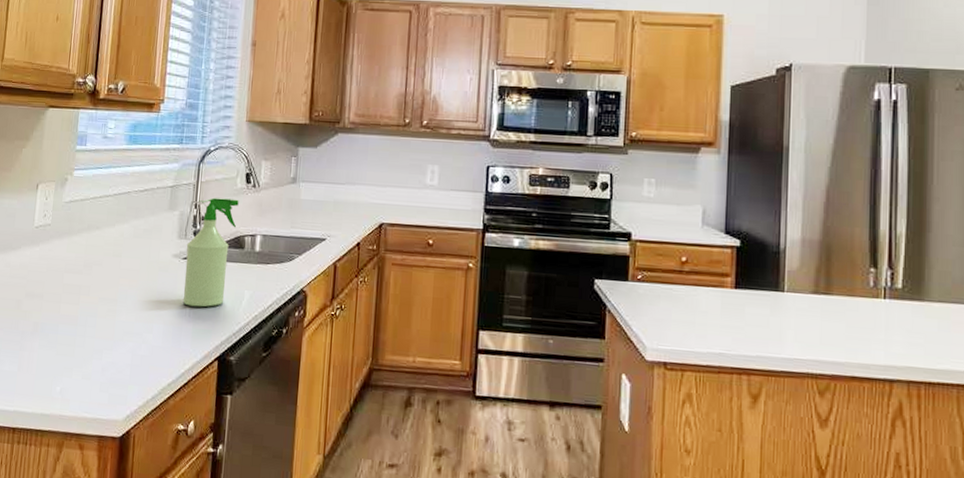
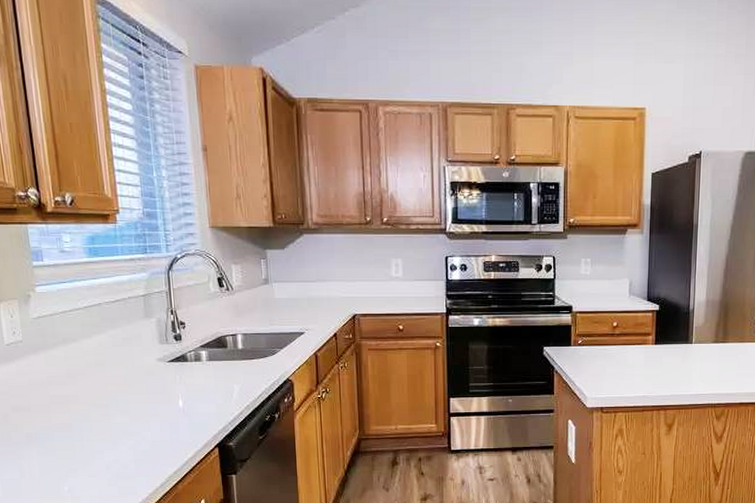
spray bottle: present [182,197,239,307] -> none [169,303,215,403]

